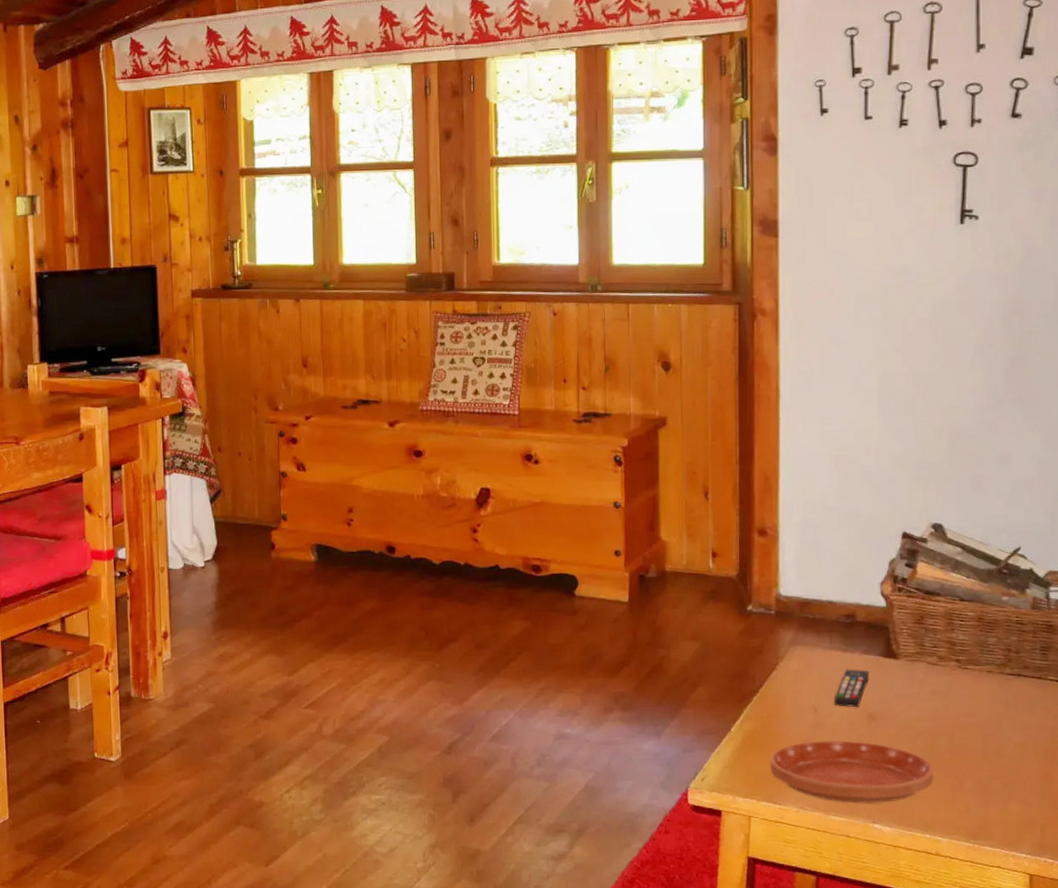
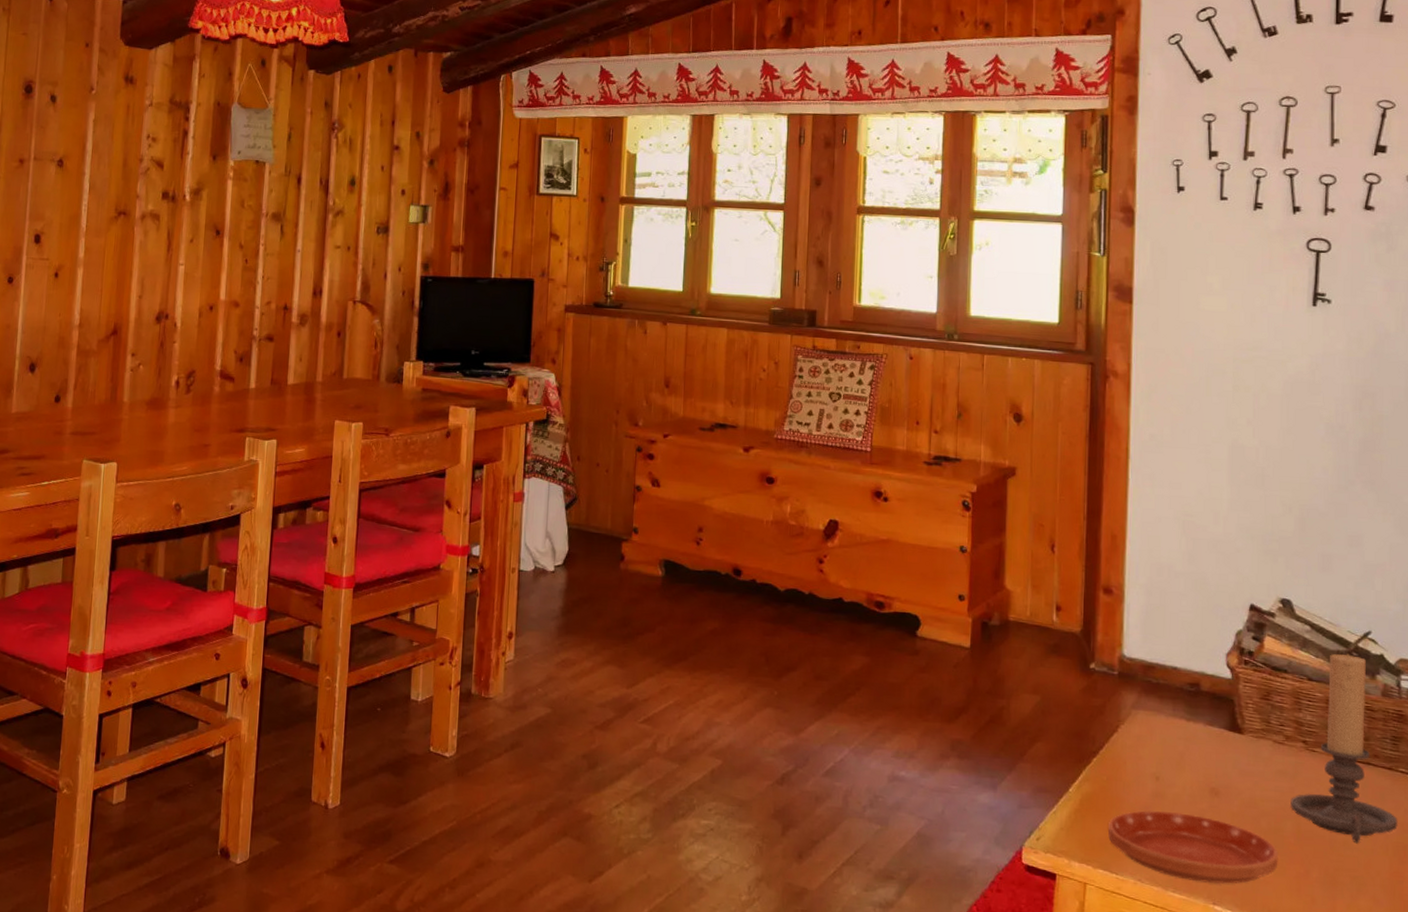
remote control: present [834,669,870,708] -> none [1175,739,1213,781]
candle holder: none [945,570,1047,752] -> present [1290,653,1398,844]

